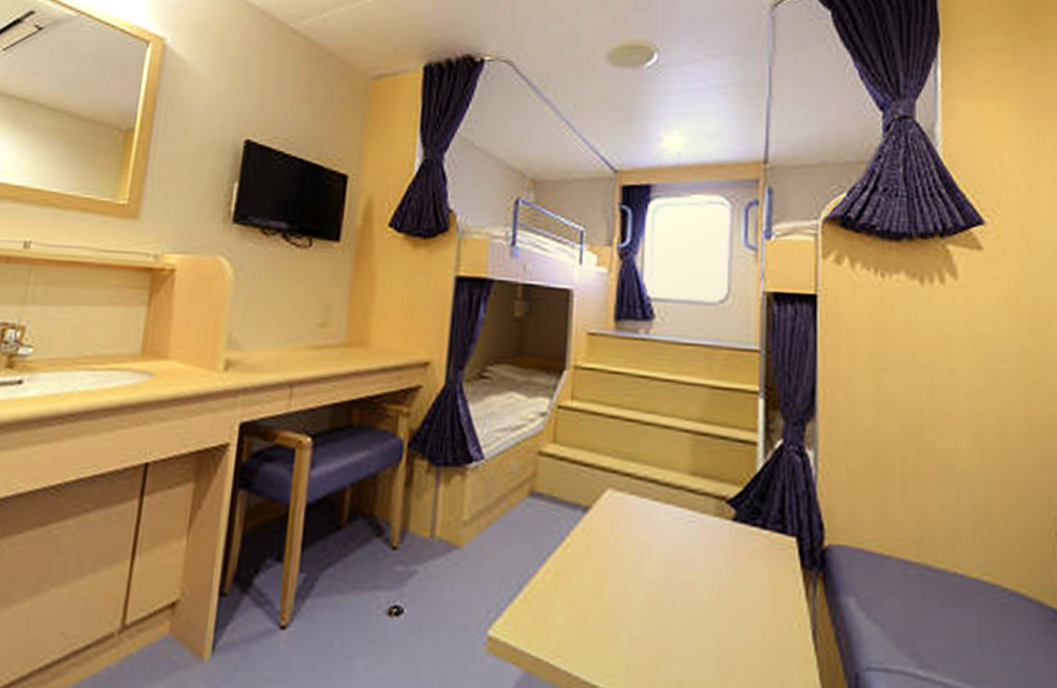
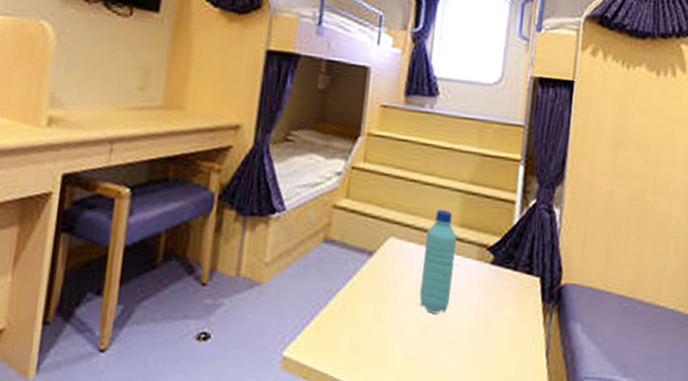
water bottle: none [647,455,689,584] -> present [419,210,457,314]

